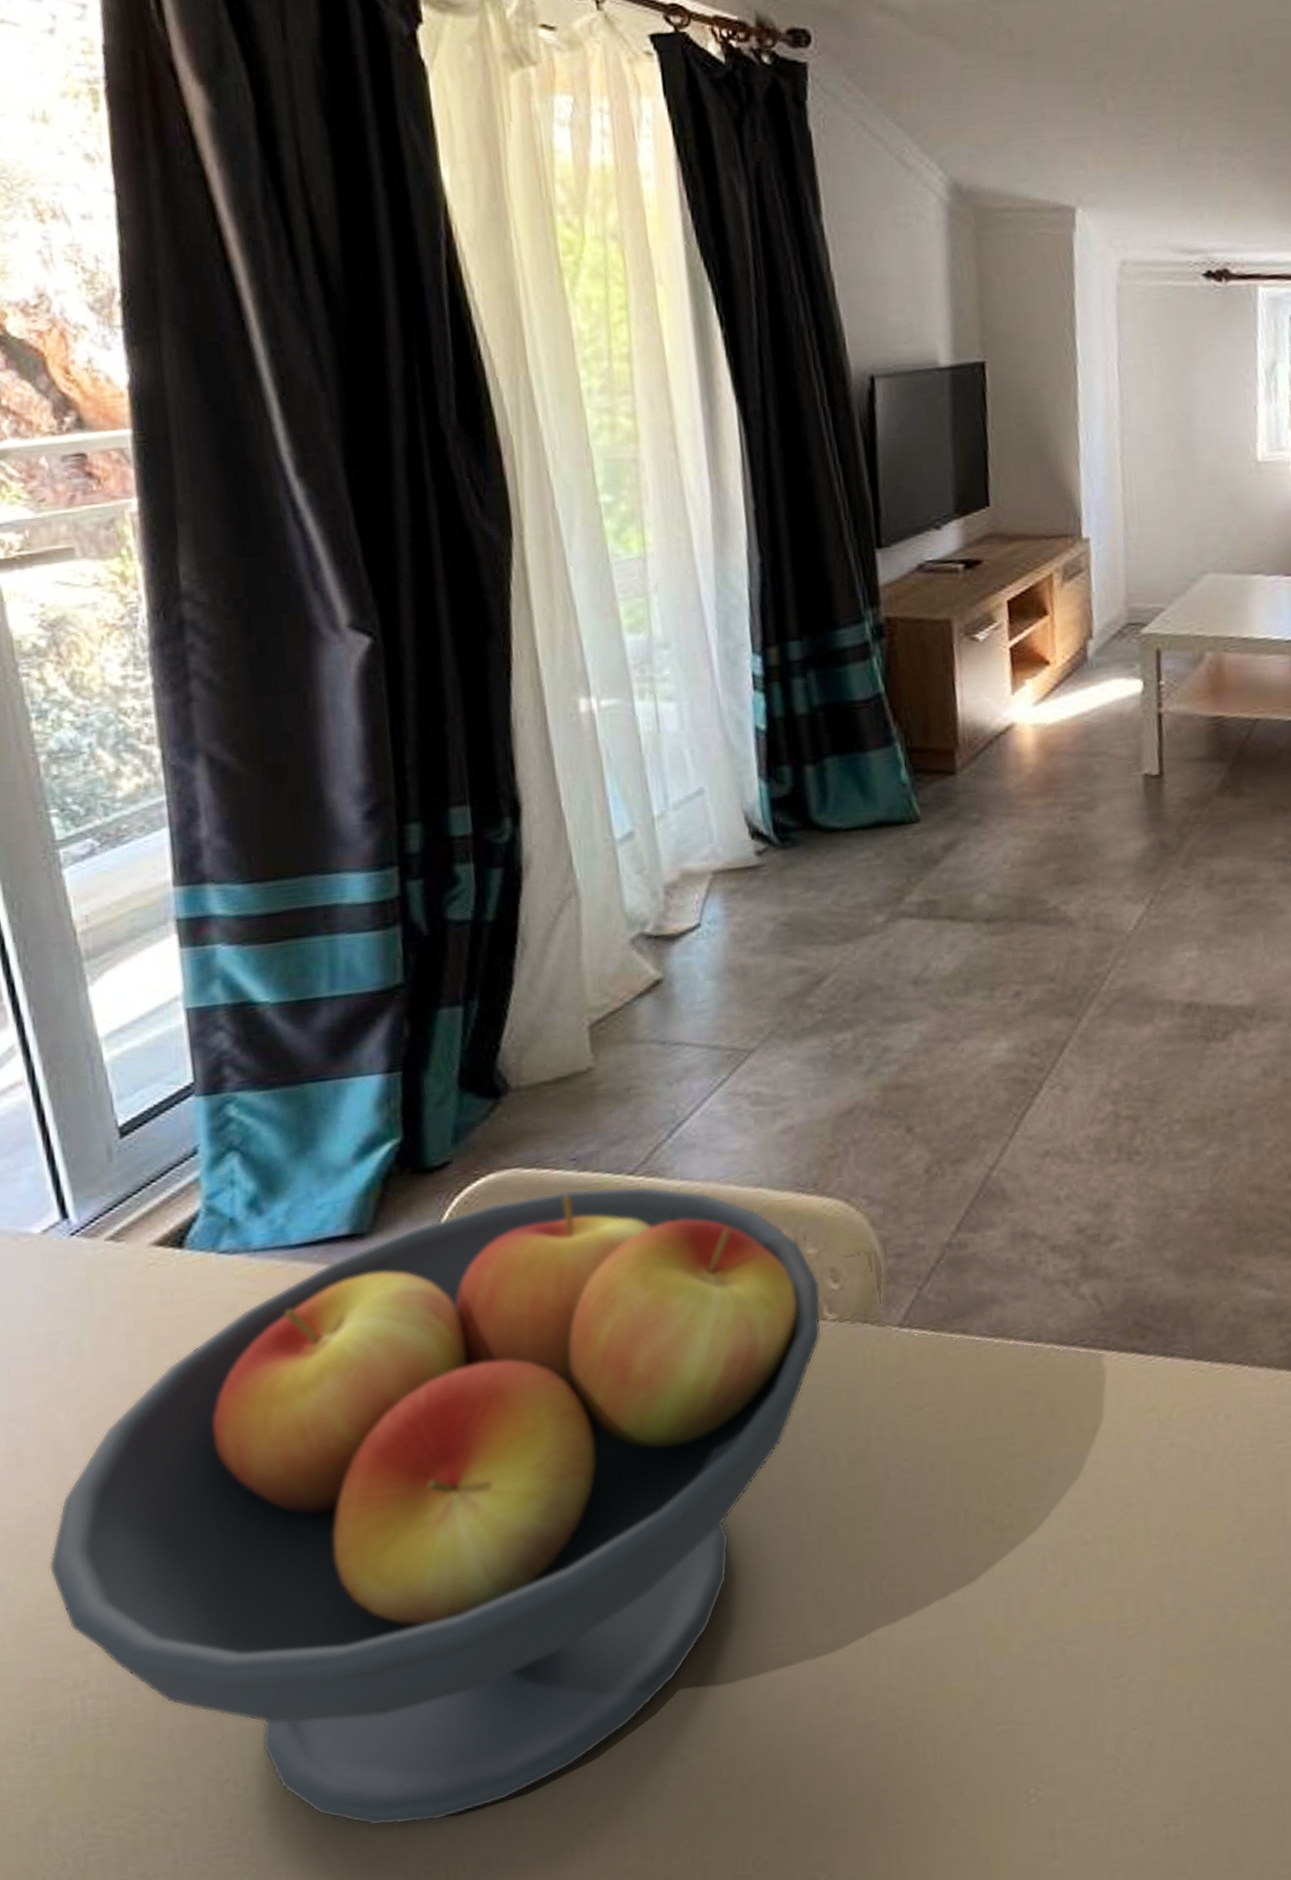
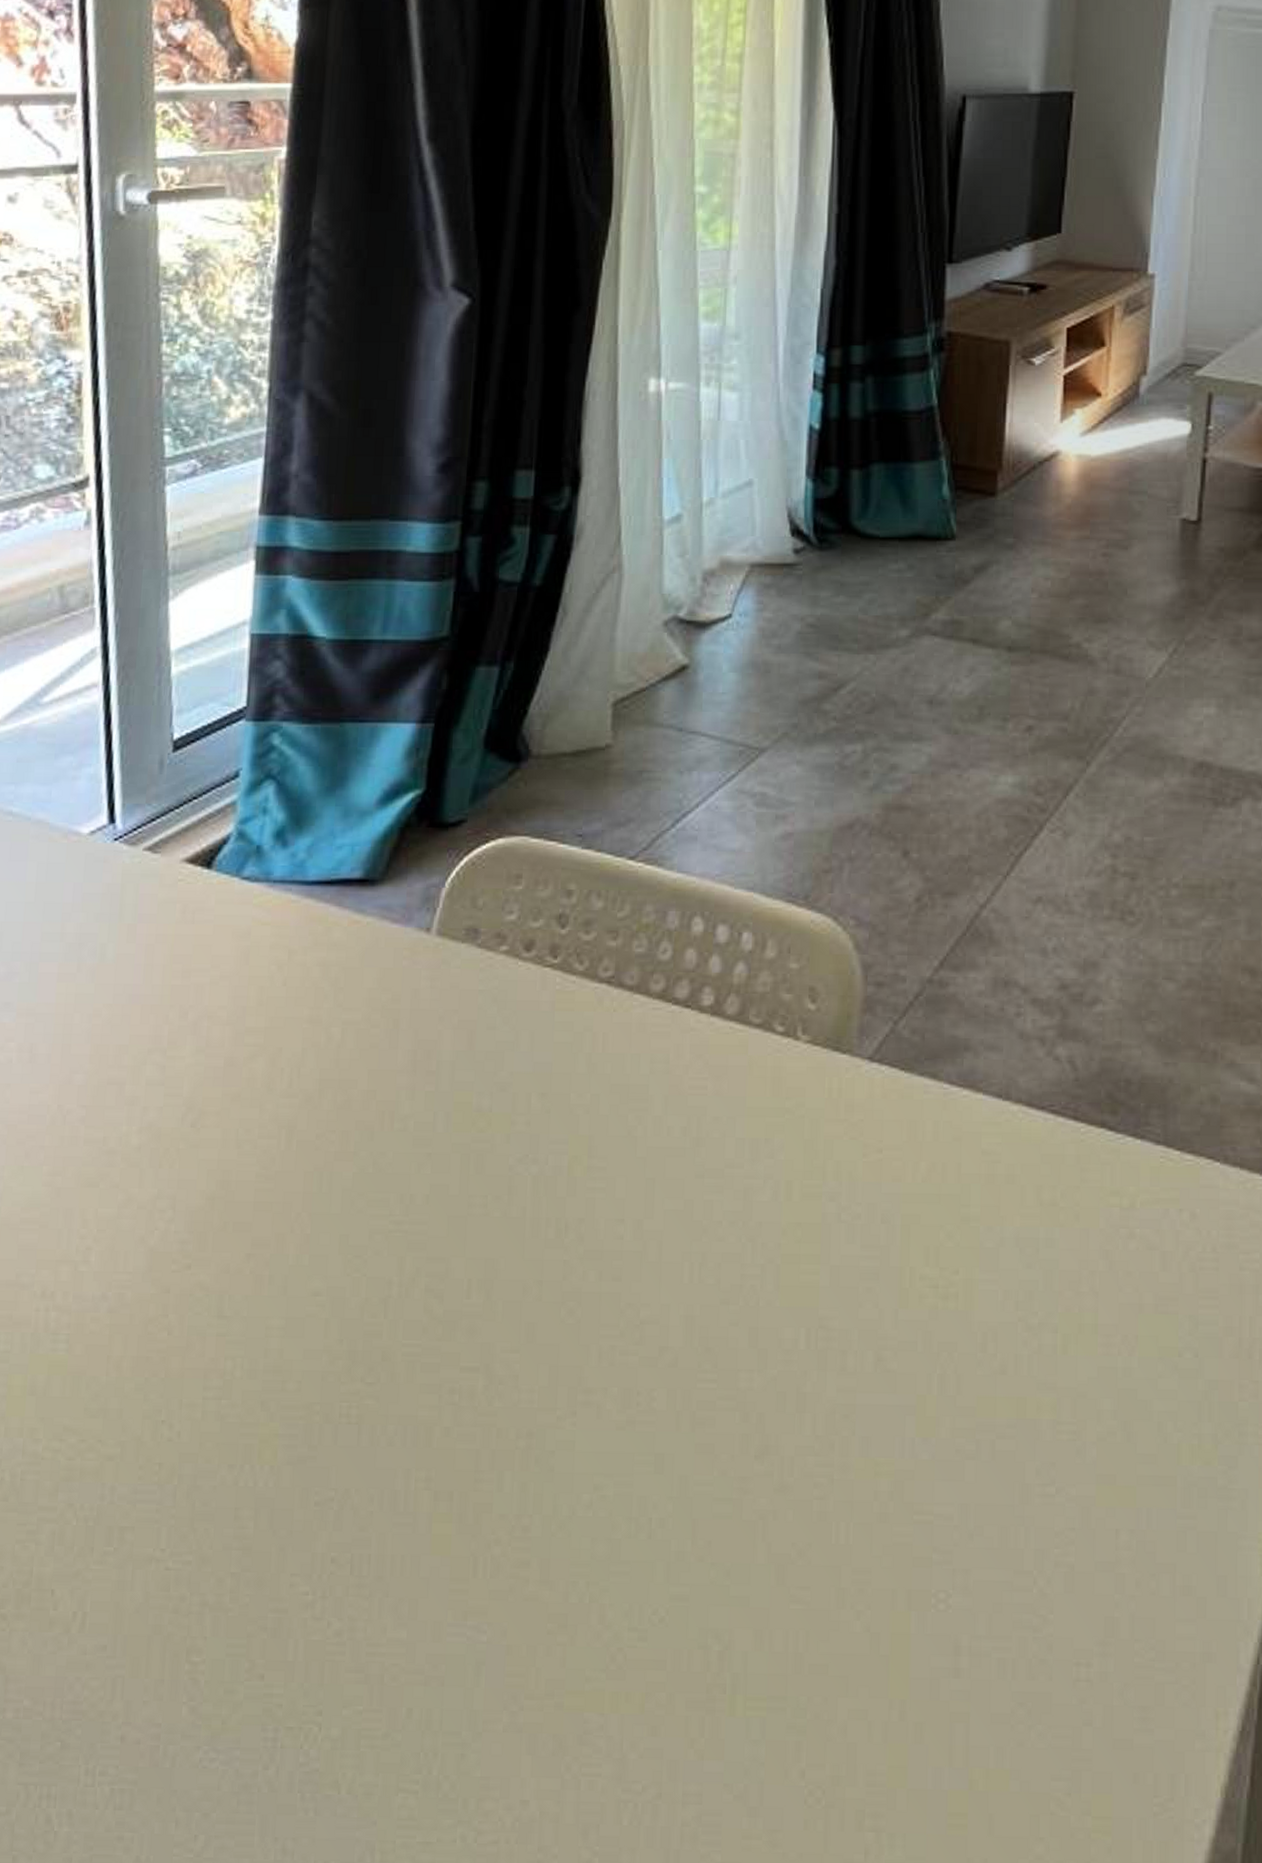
fruit bowl: present [48,1186,822,1826] -> none [39,866,797,1505]

